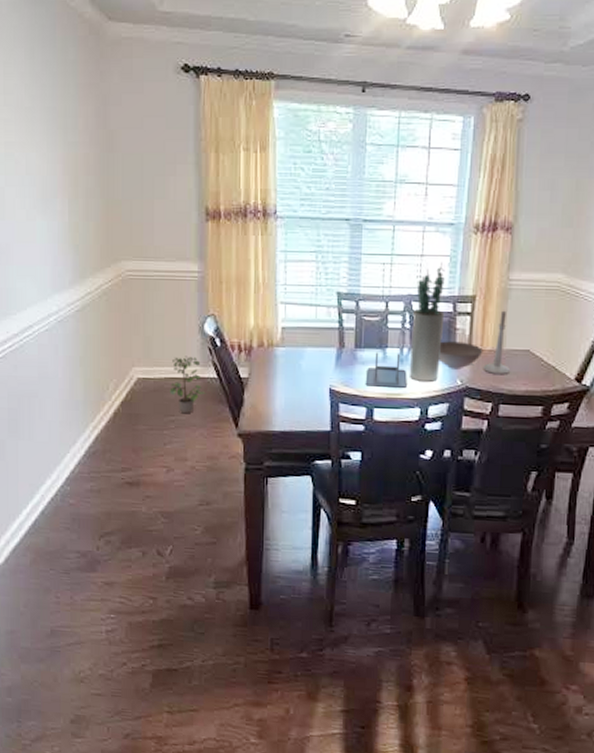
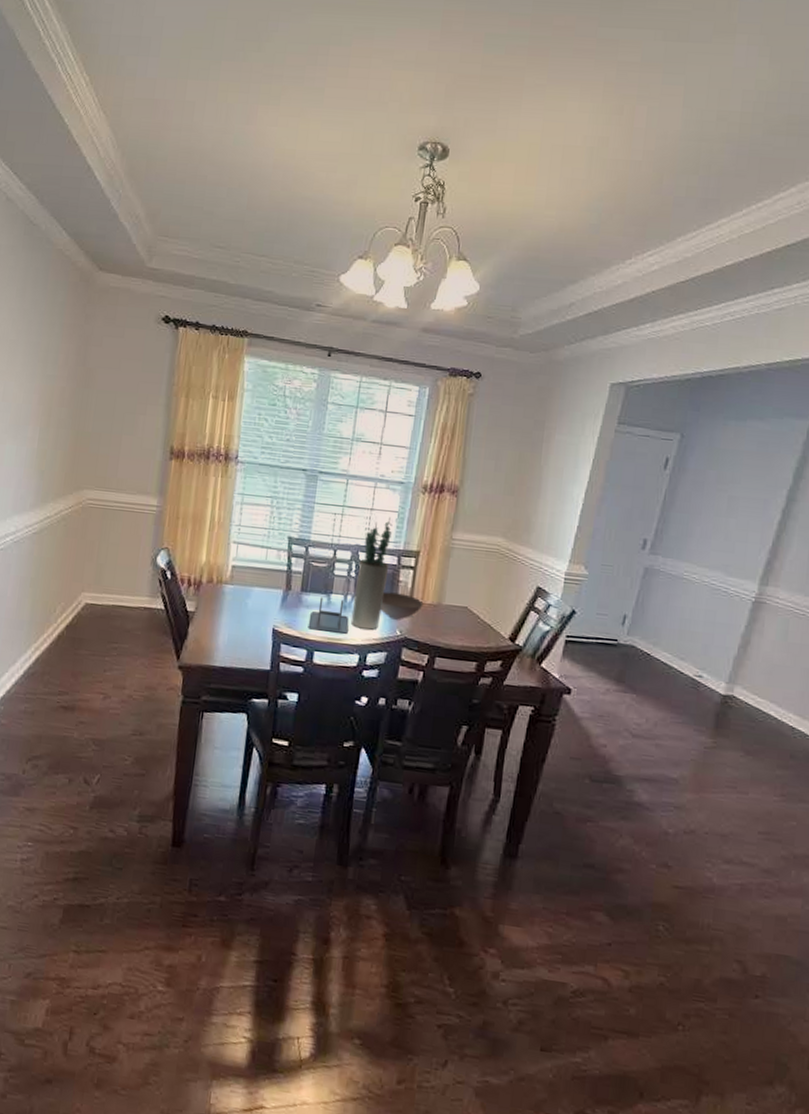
potted plant: present [169,356,206,414] -> none [115,585,151,643]
candlestick: present [483,310,511,375] -> none [422,567,449,629]

